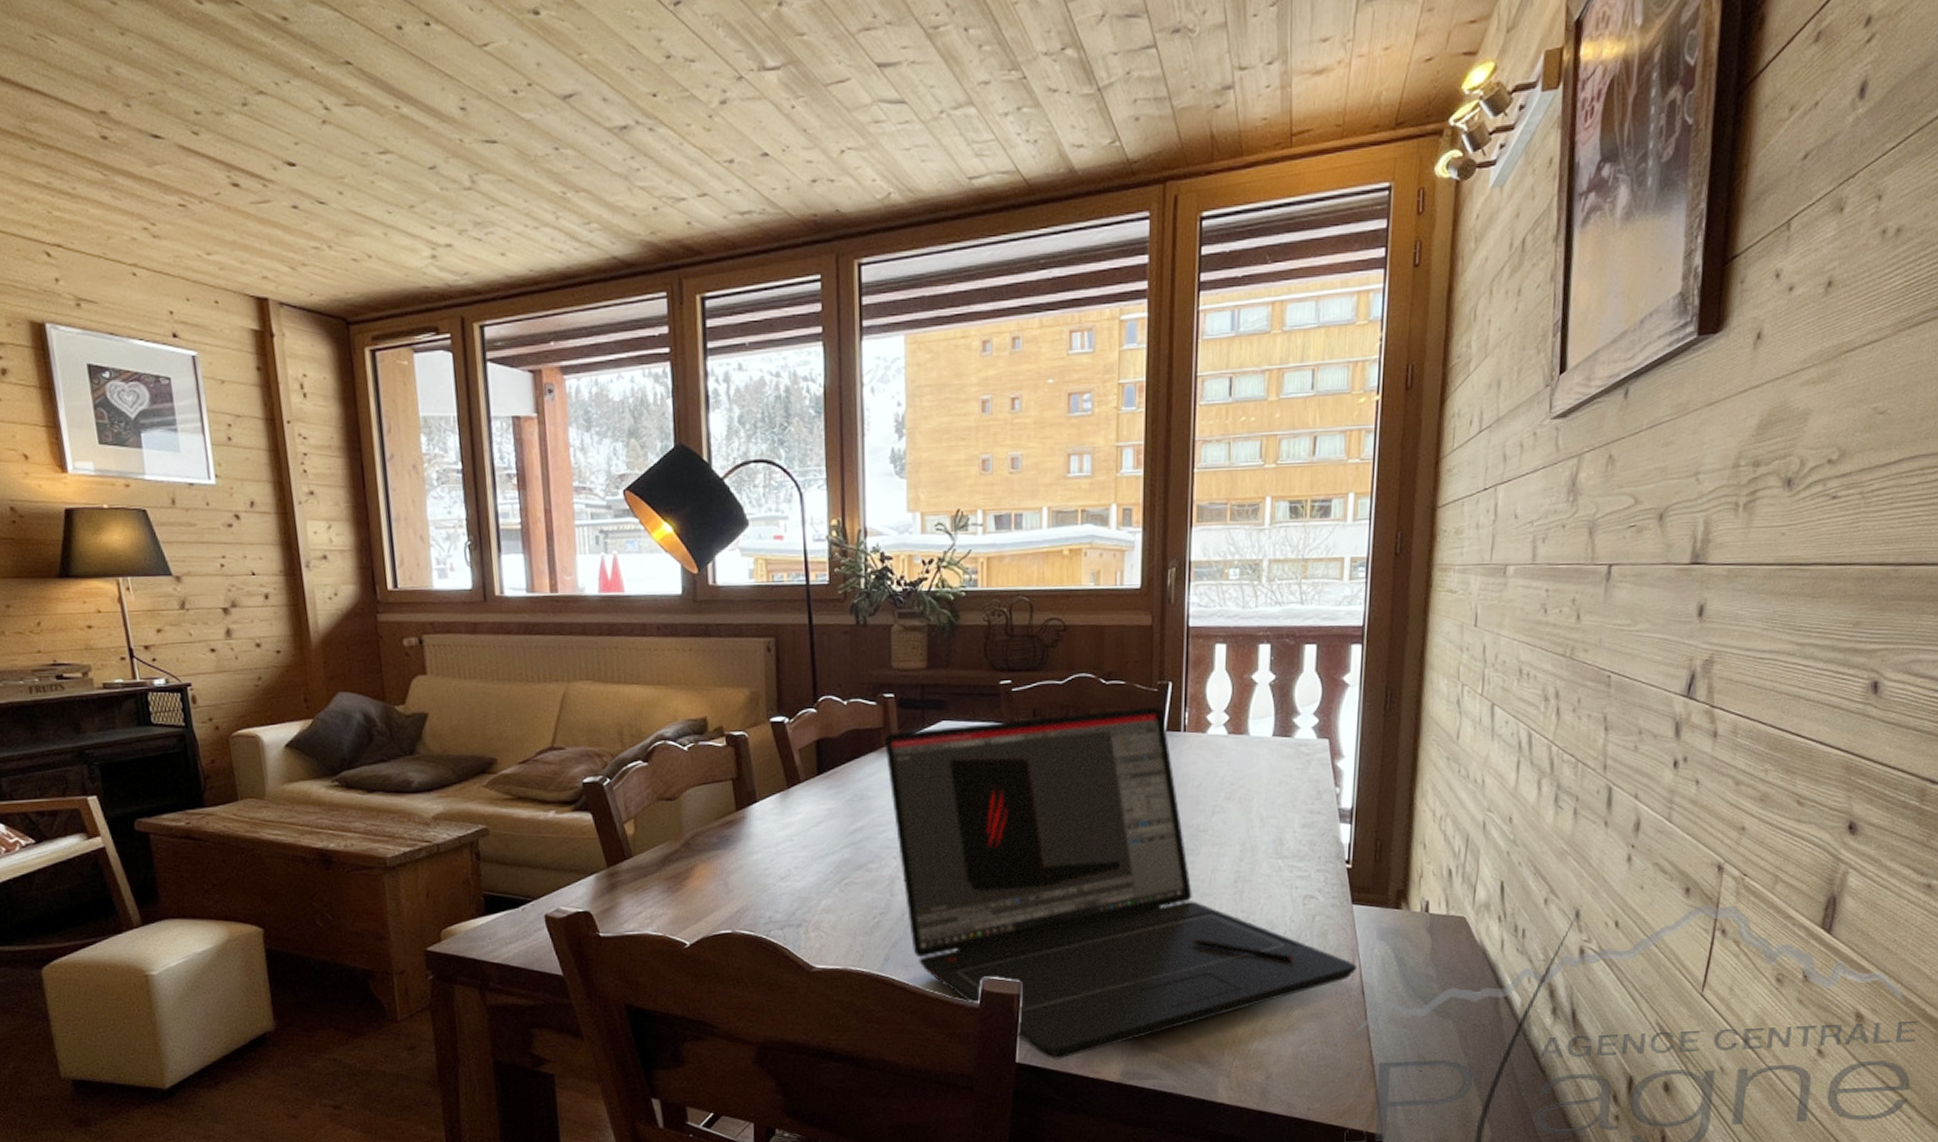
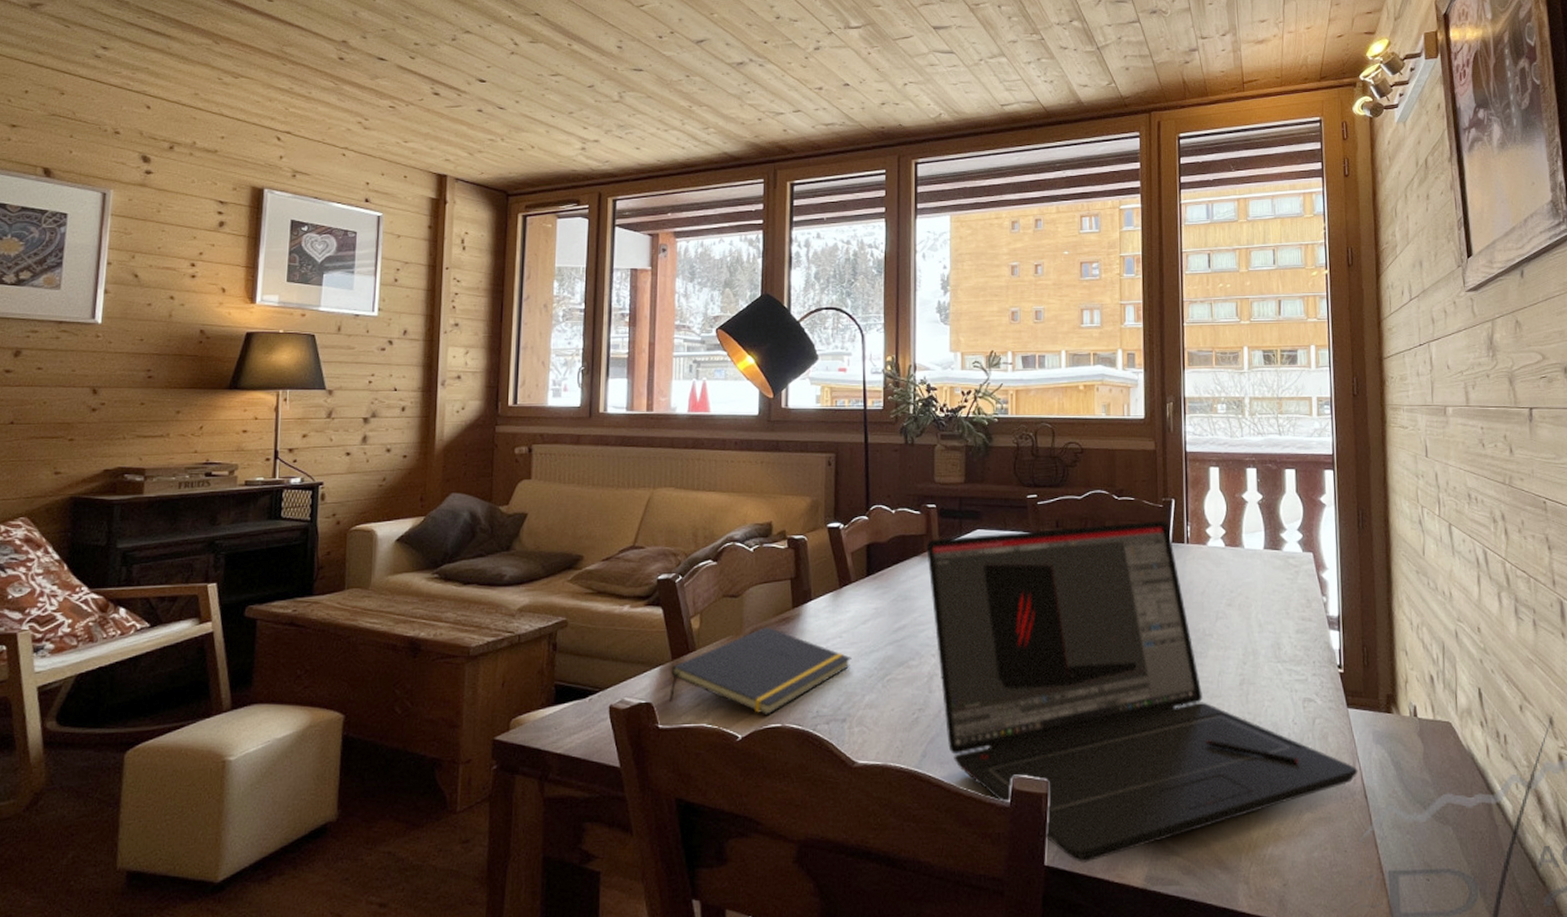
notepad: none [607,831,804,922] -> present [668,627,852,715]

